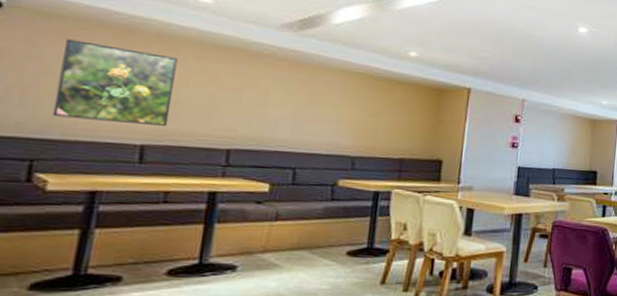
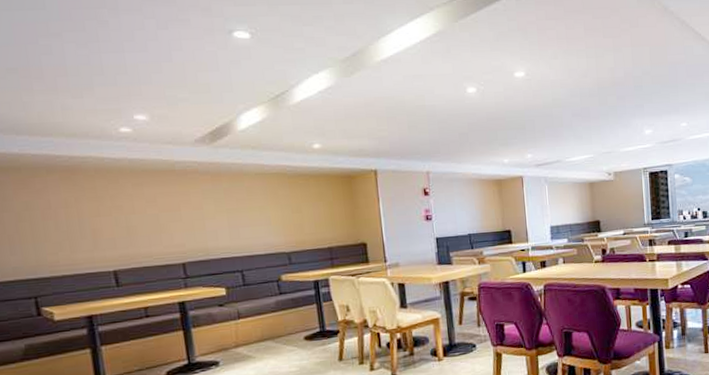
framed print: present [52,39,178,126] -> none [27,187,129,258]

